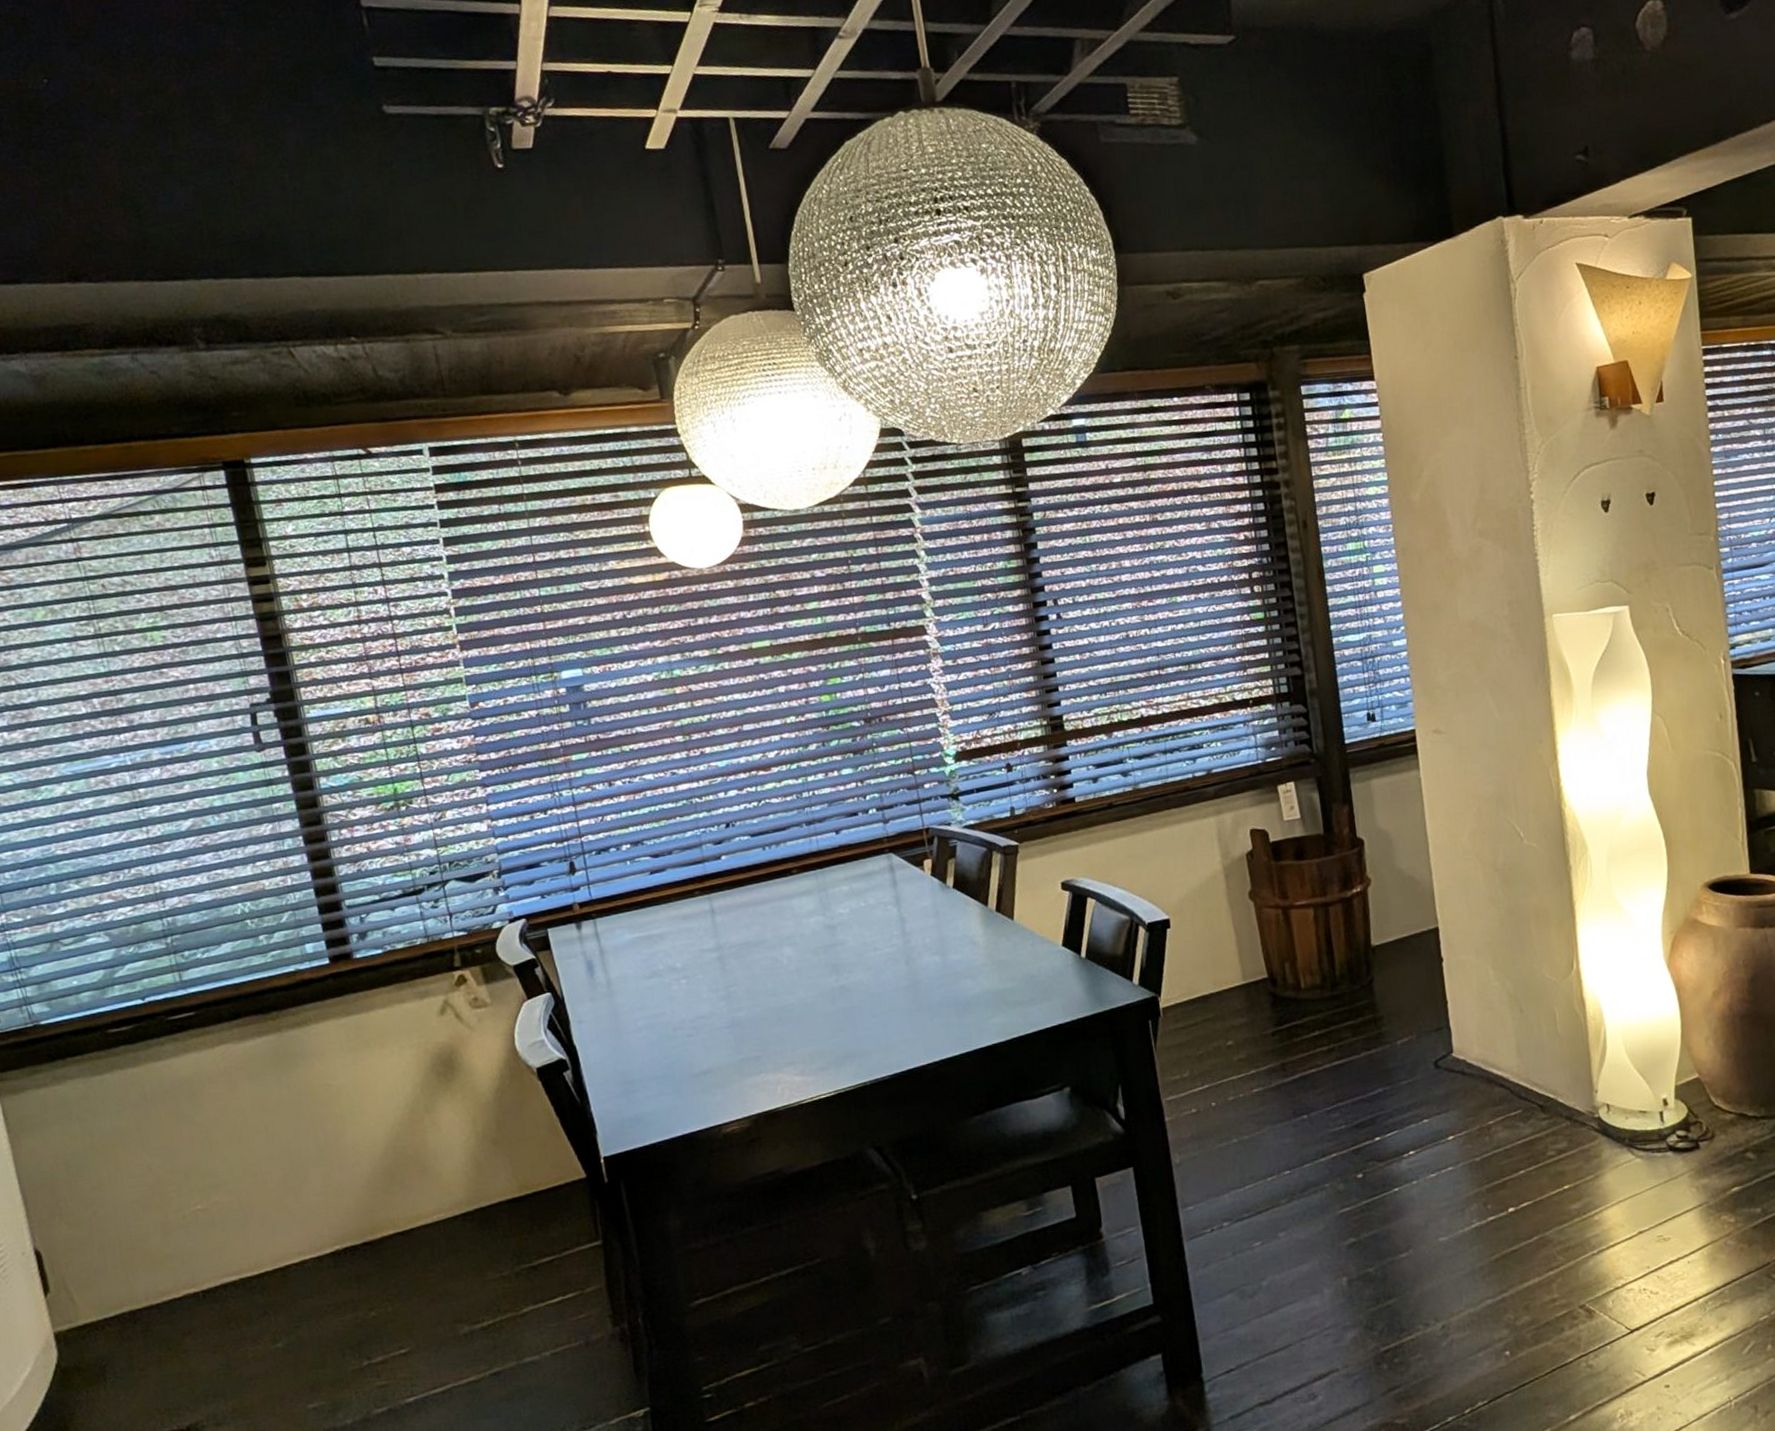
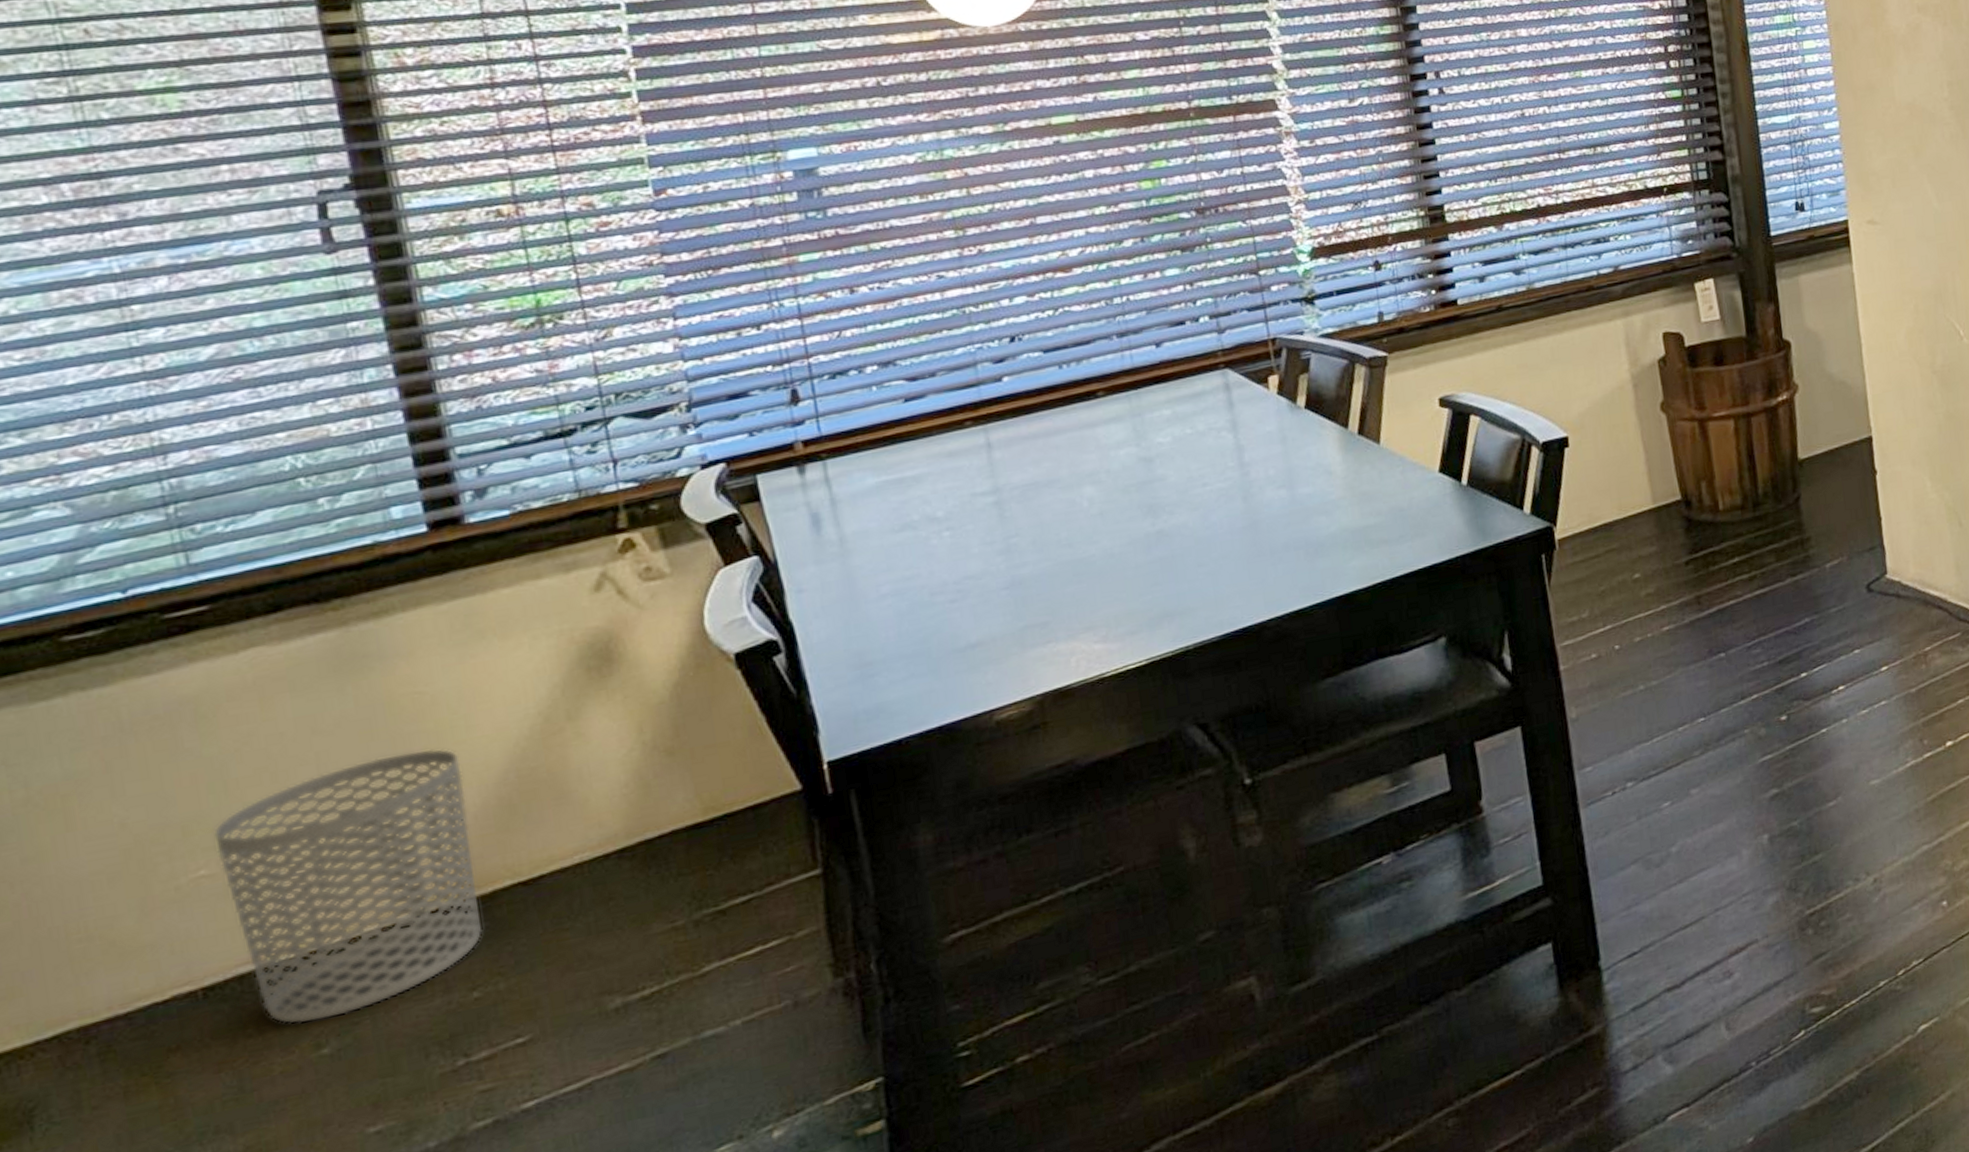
waste bin: none [204,1127,376,1323] -> present [214,748,483,1024]

